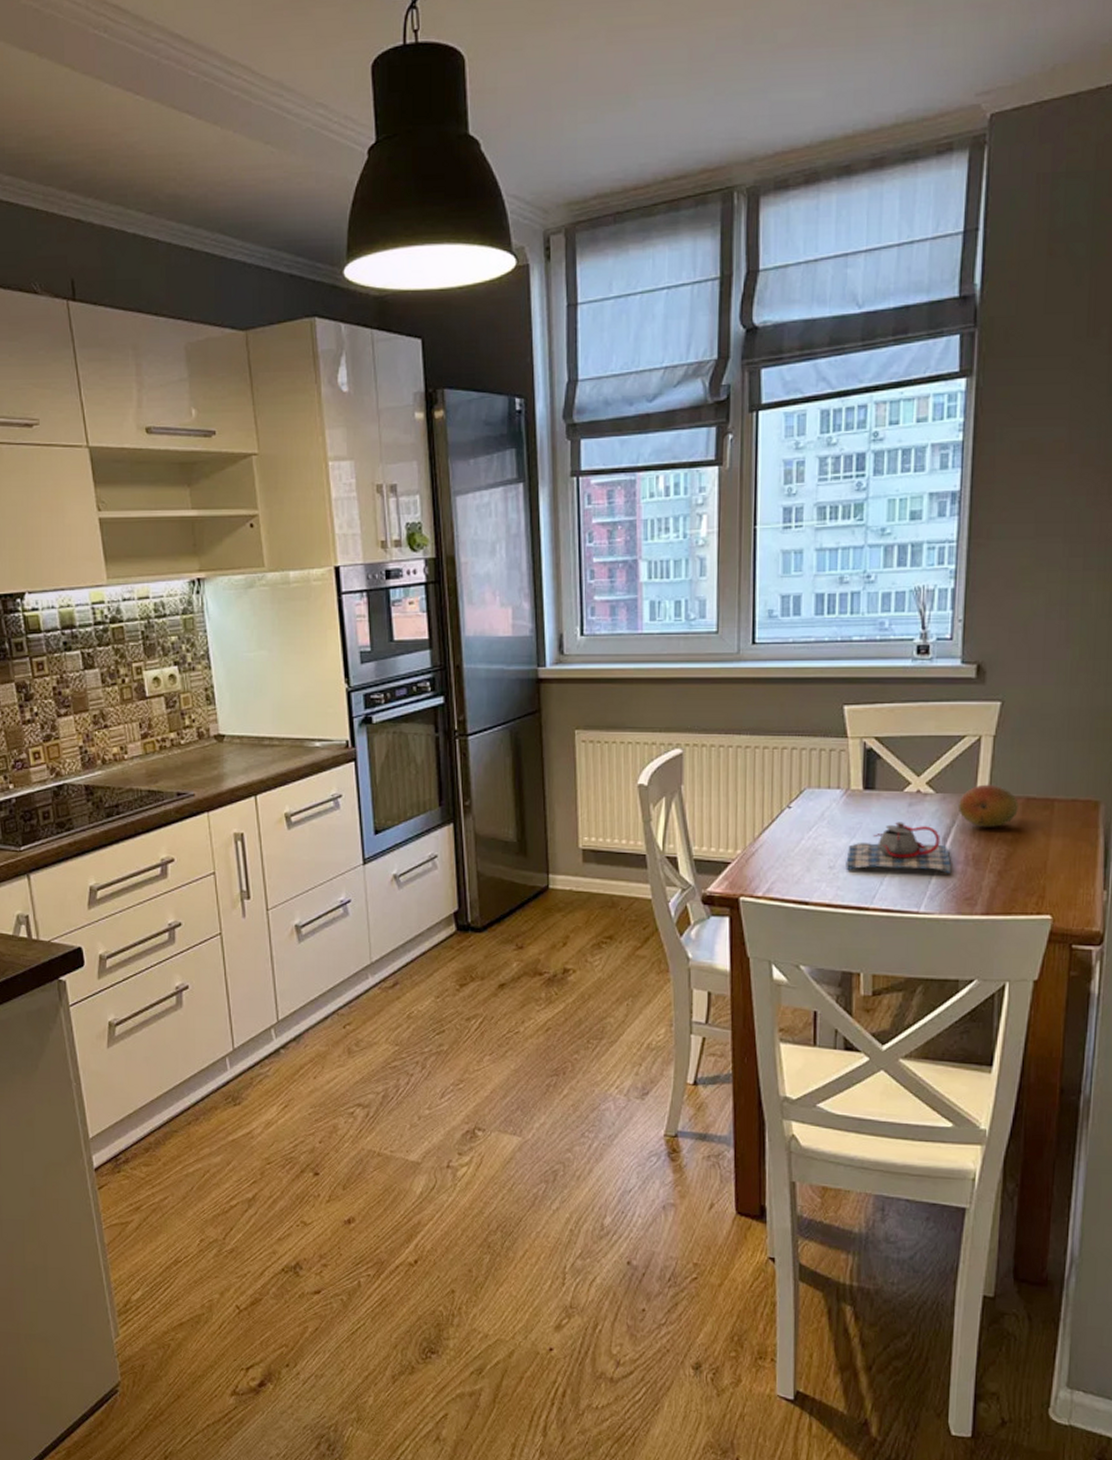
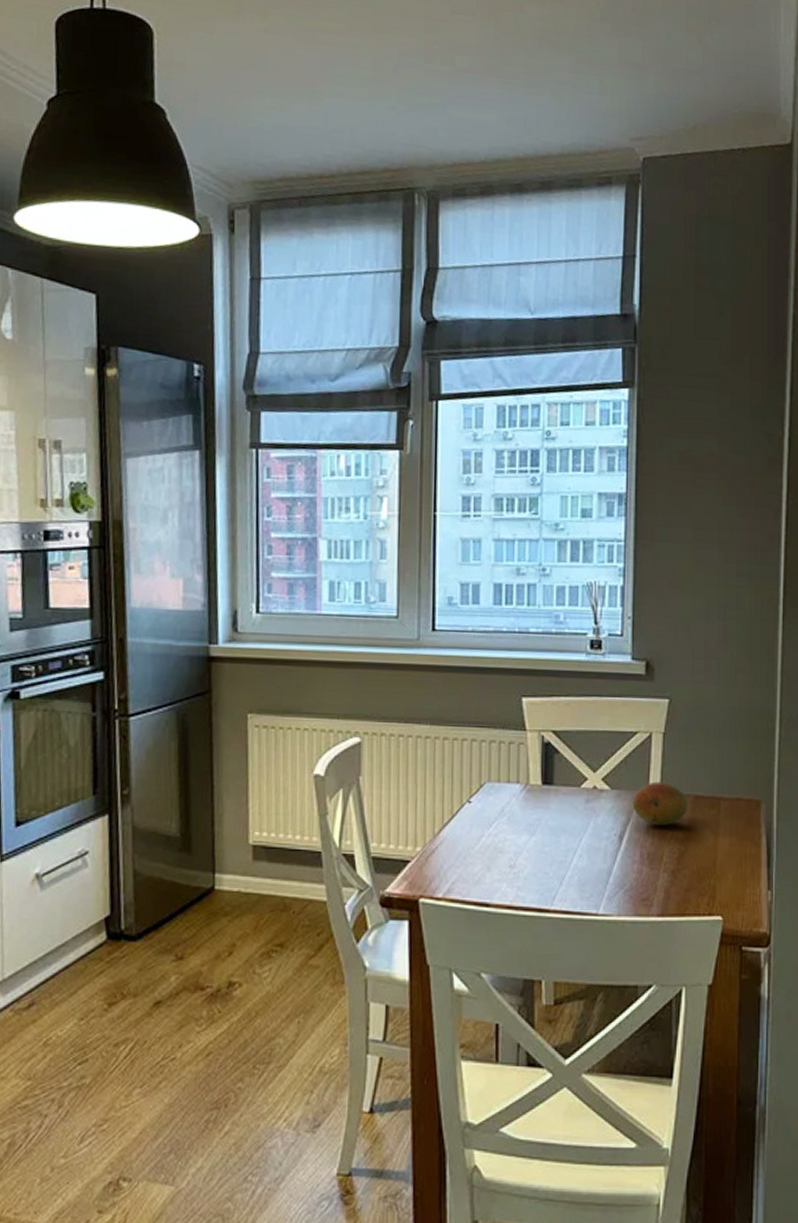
teapot: present [846,822,951,874] -> none [526,818,627,874]

